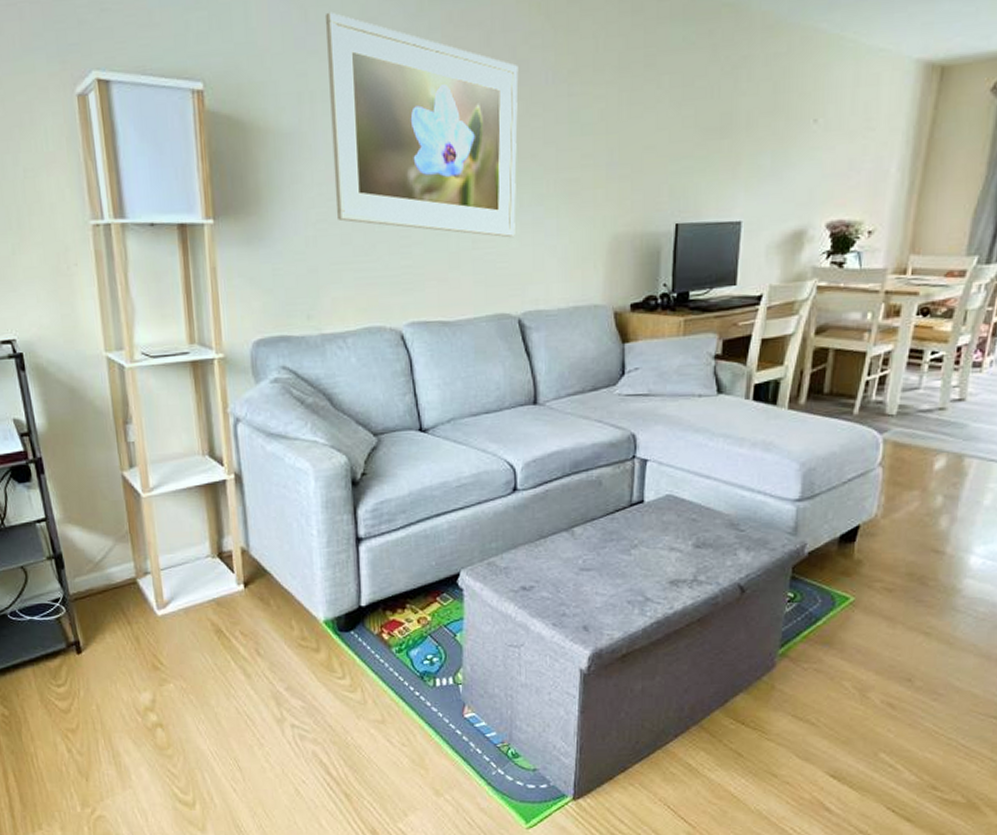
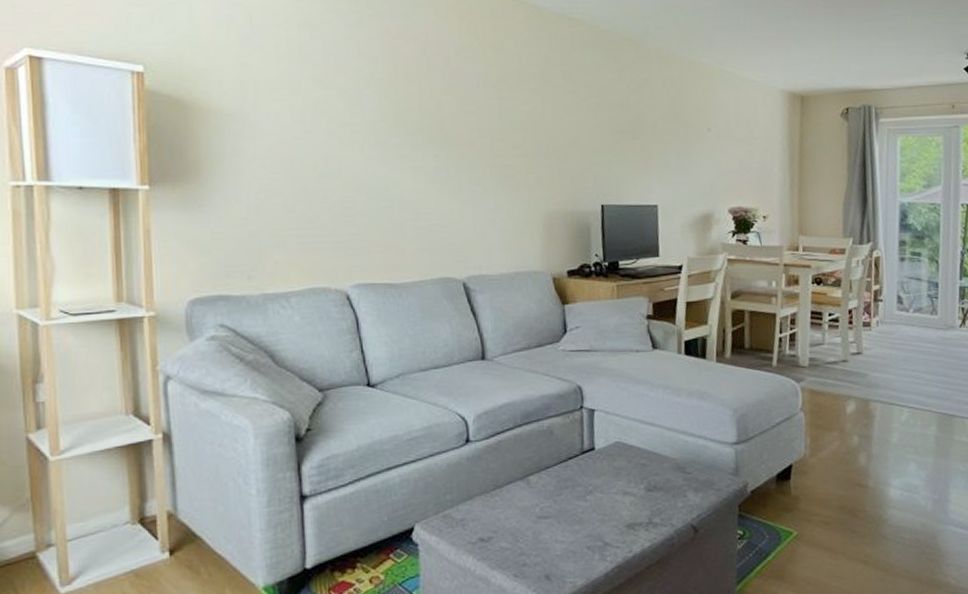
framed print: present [324,11,519,238] -> none [269,17,456,212]

